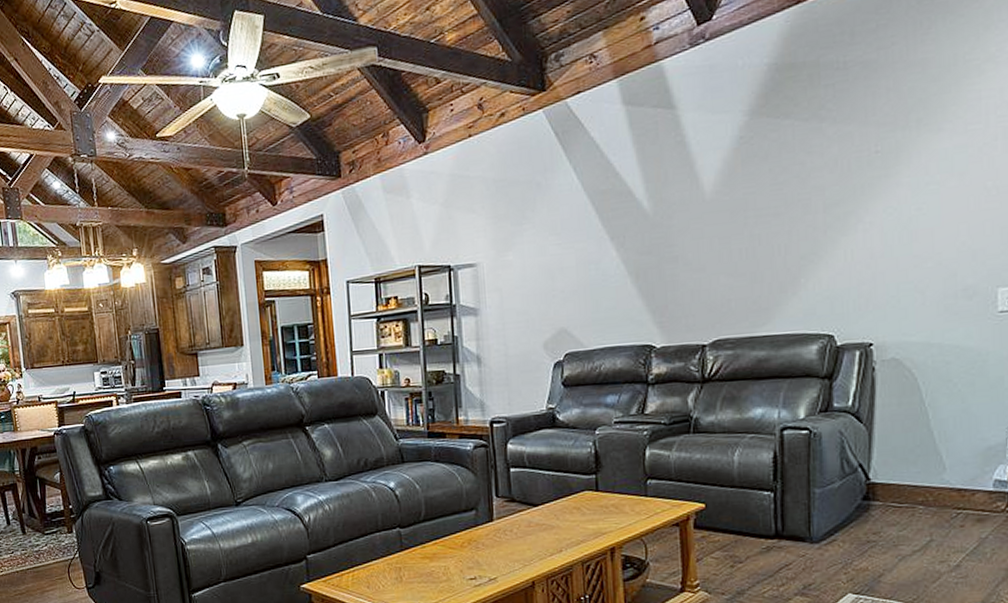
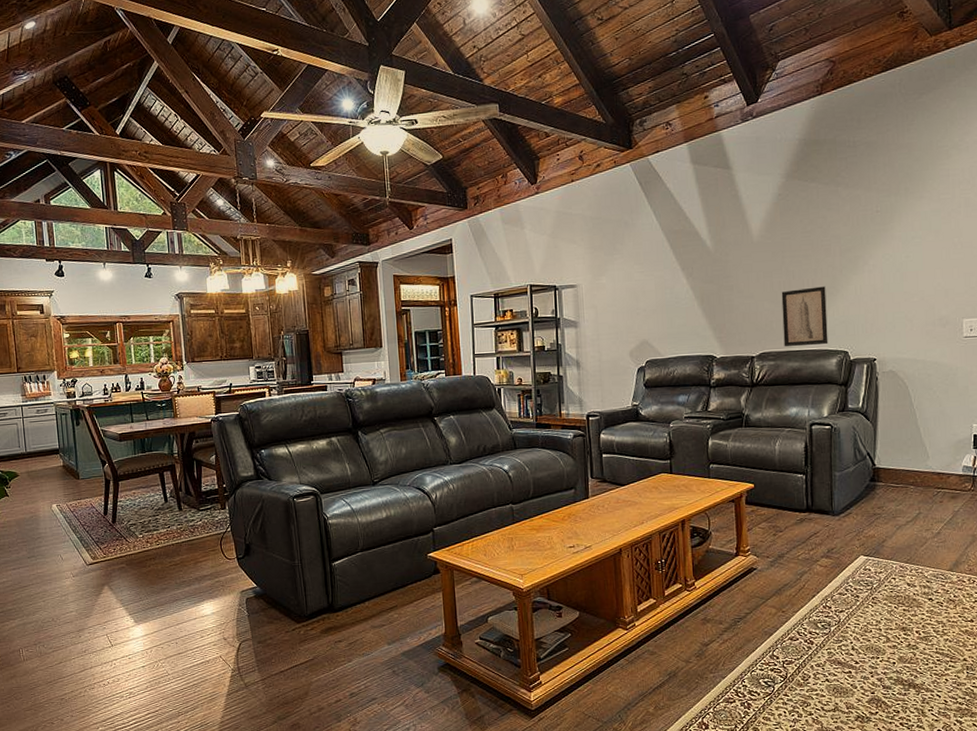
wall art: none [742,252,807,331] -> present [781,286,828,346]

